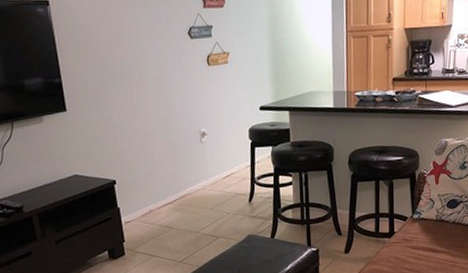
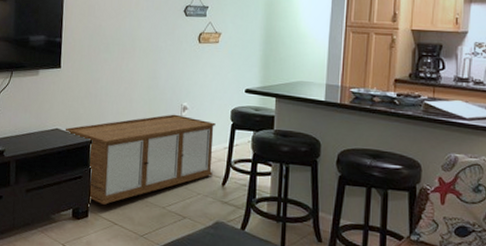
storage cabinet: none [84,141,239,240] -> present [65,114,216,205]

